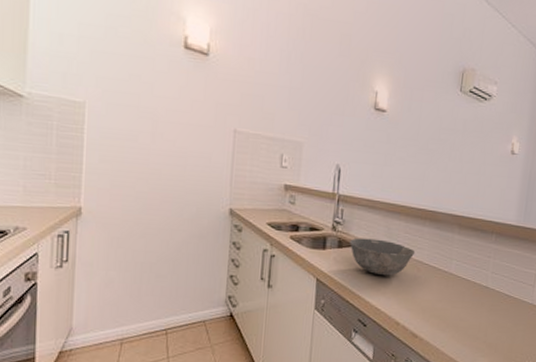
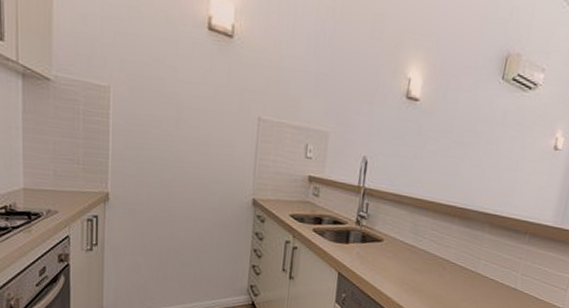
bowl: present [350,238,416,276] -> none [373,233,442,273]

